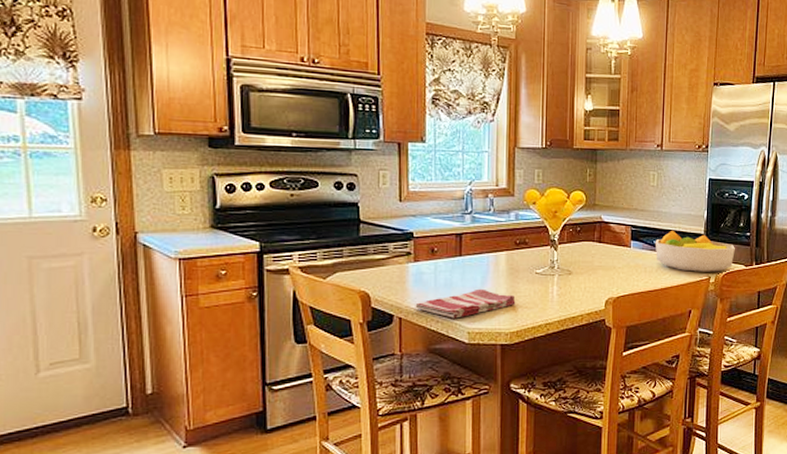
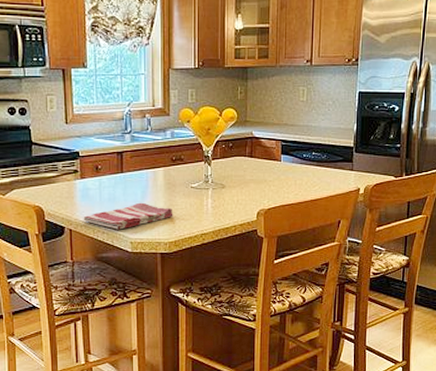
fruit bowl: present [655,231,735,272] -> none [304,144,385,184]

